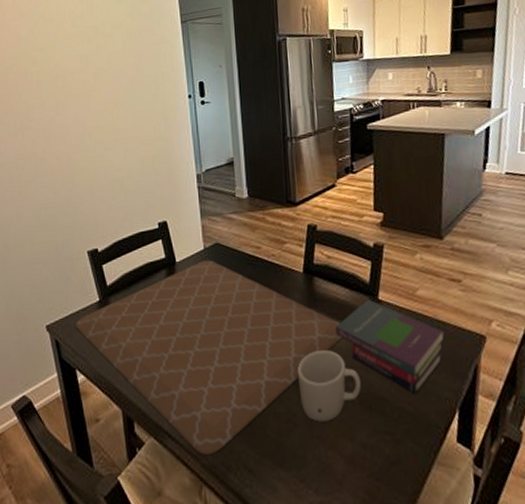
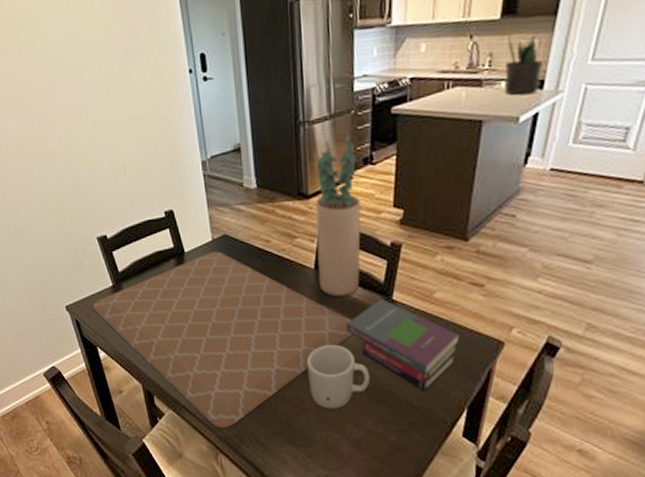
vase: none [303,140,347,301] -> present [315,126,361,298]
planter: none [458,66,489,114] -> present [504,35,544,96]

